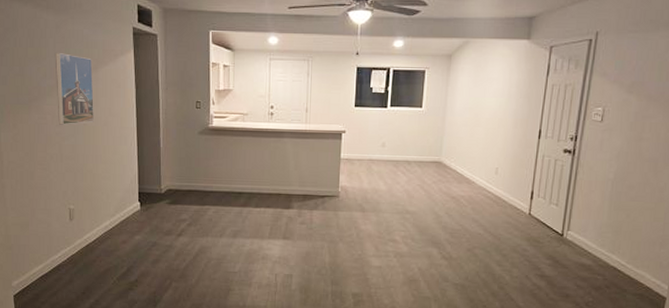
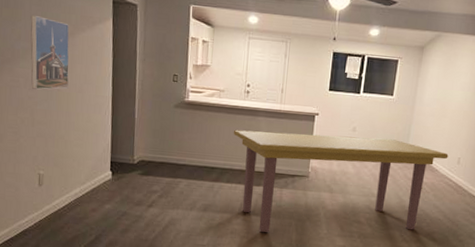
dining table: none [259,152,485,256] -> present [233,129,449,232]

